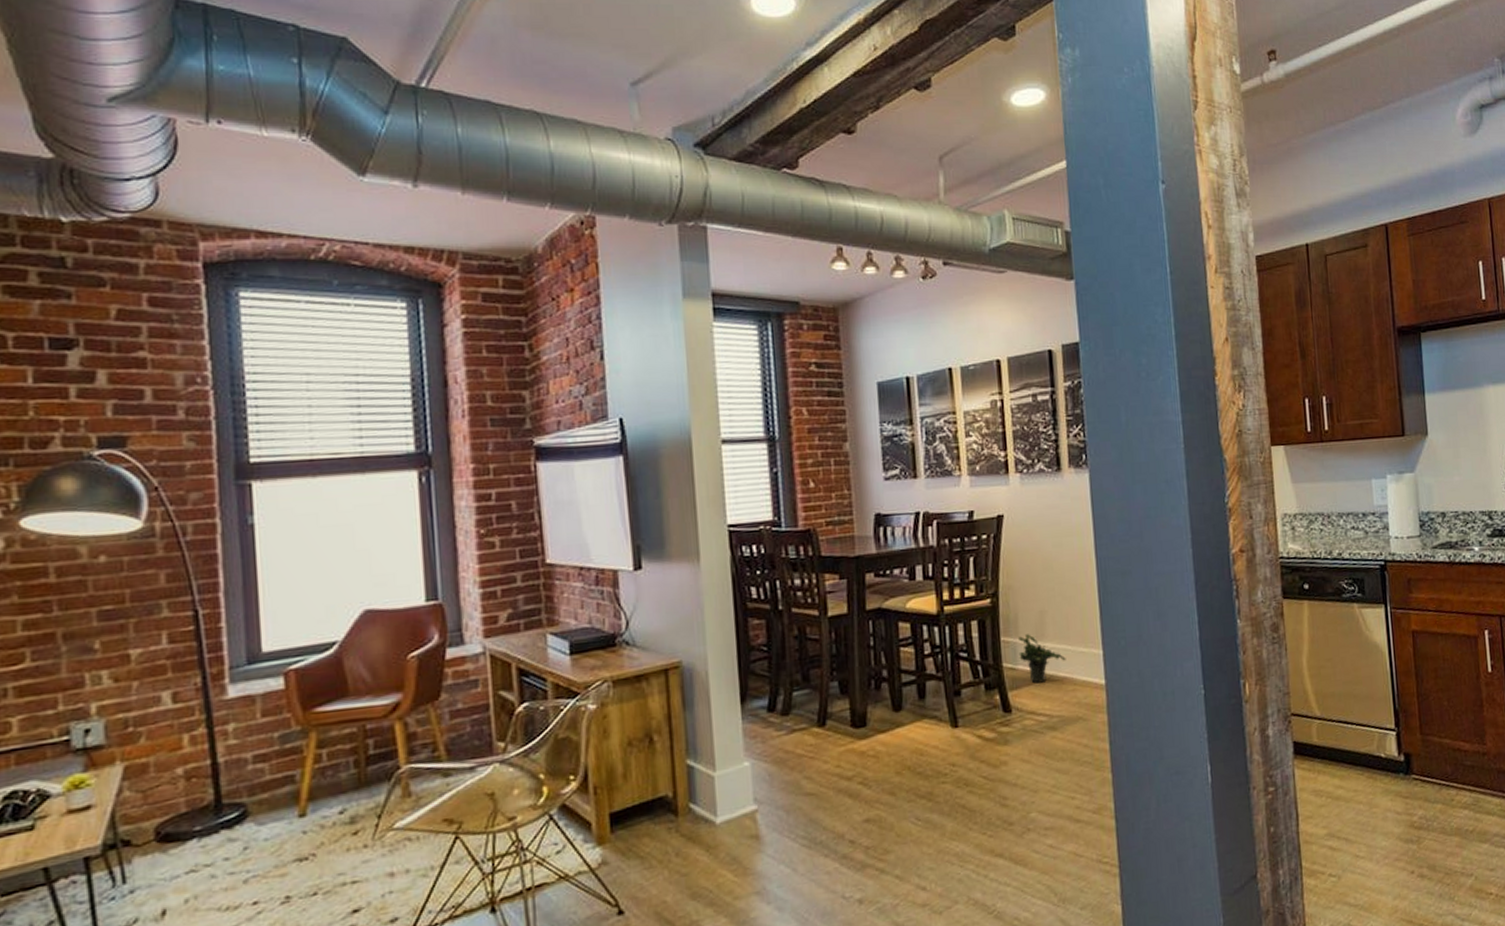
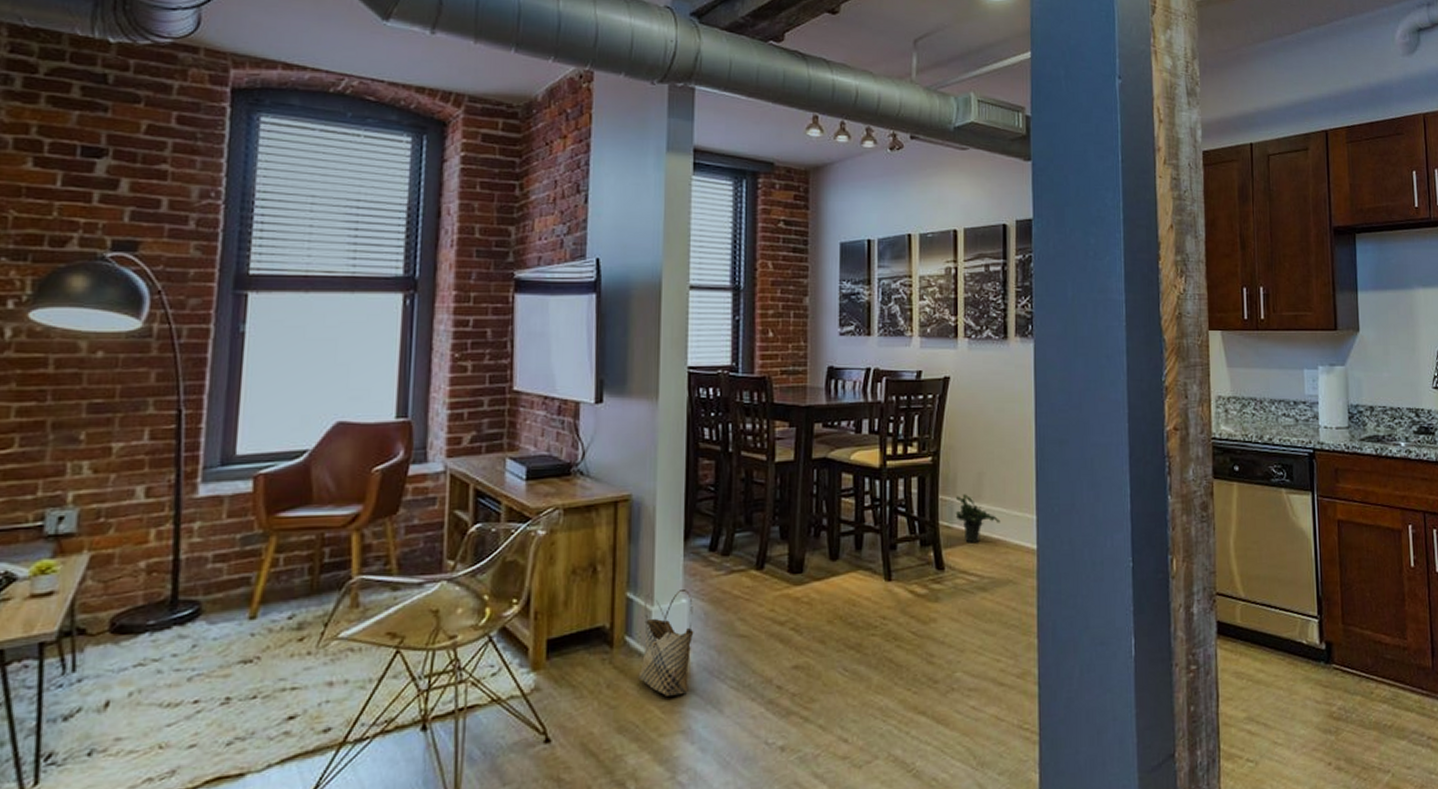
woven basket: none [706,751,760,860] -> present [638,588,694,696]

